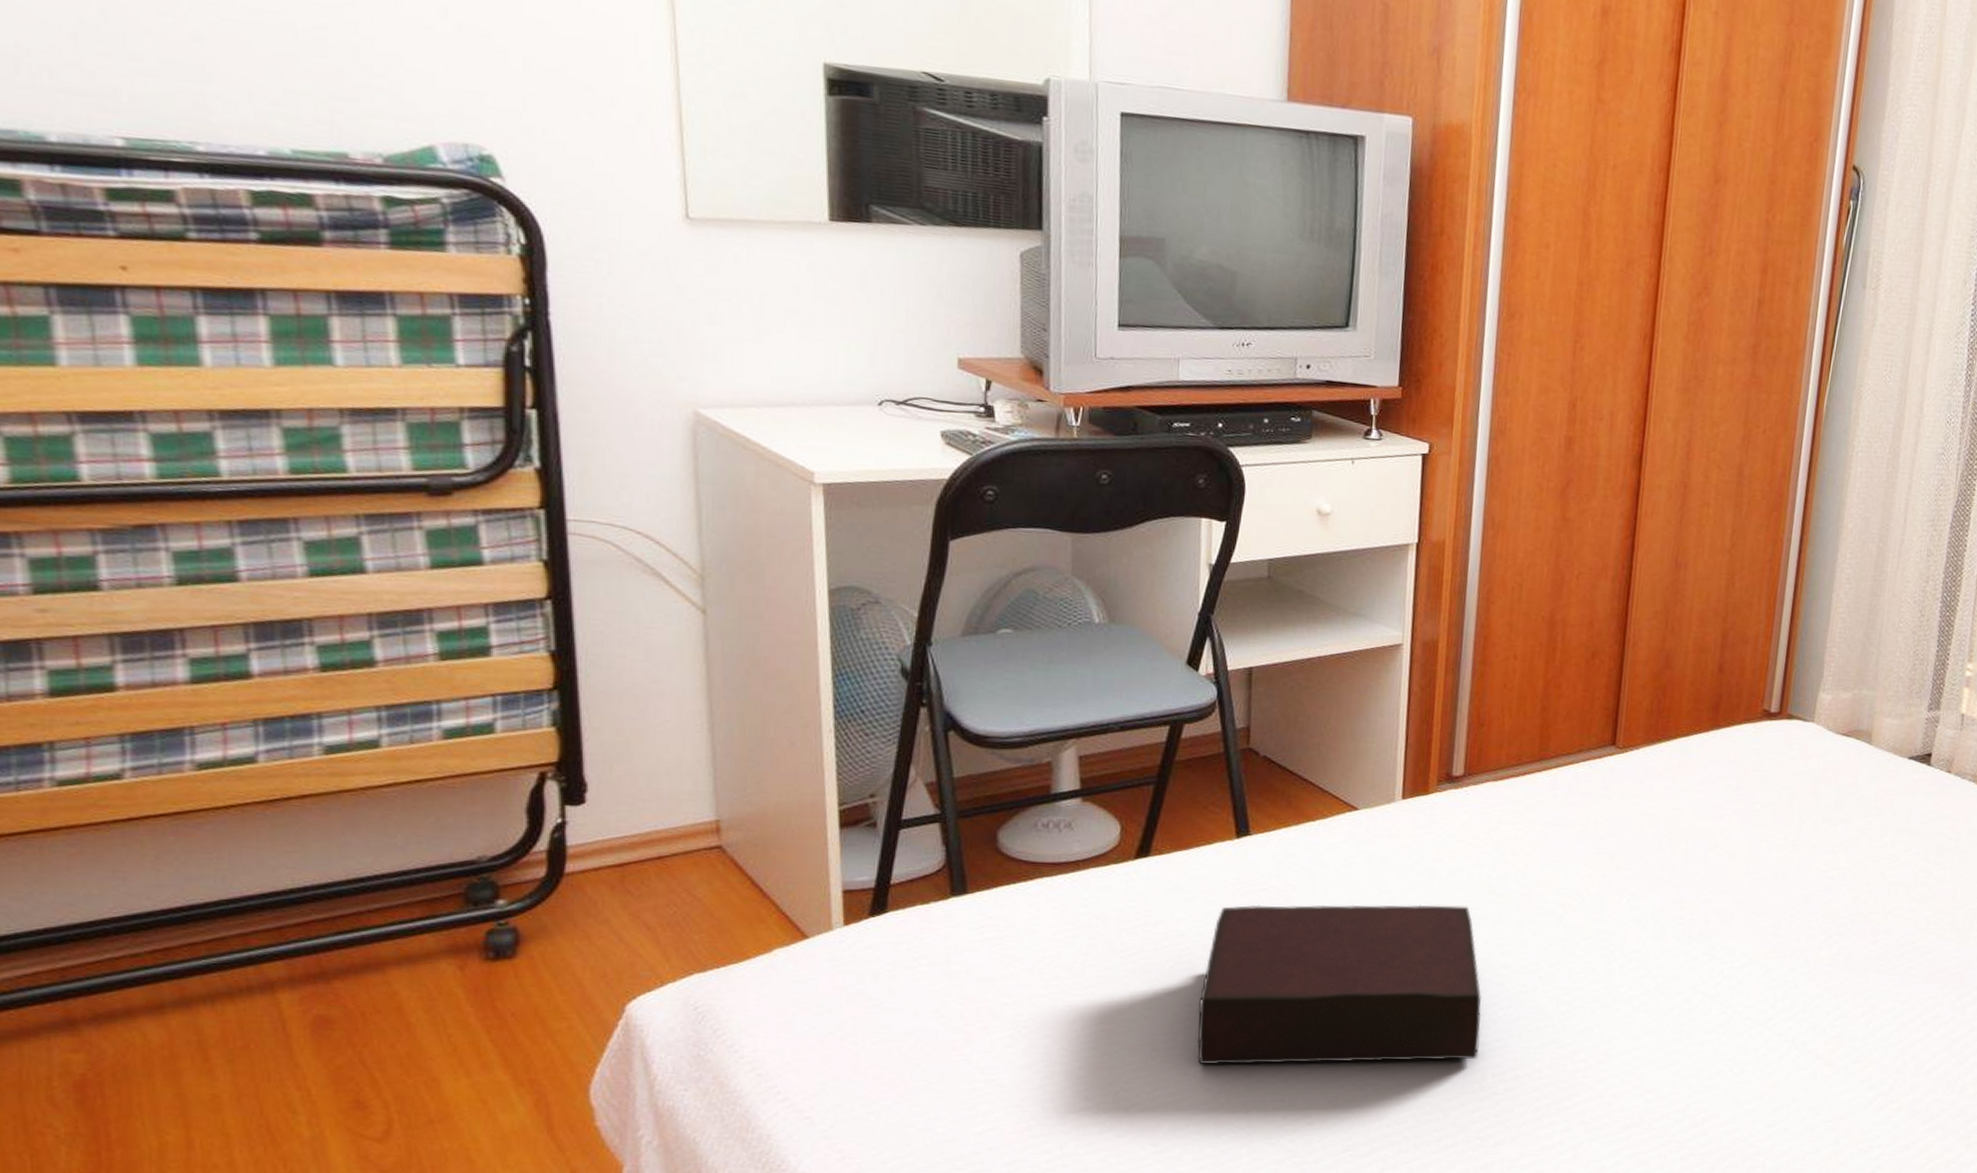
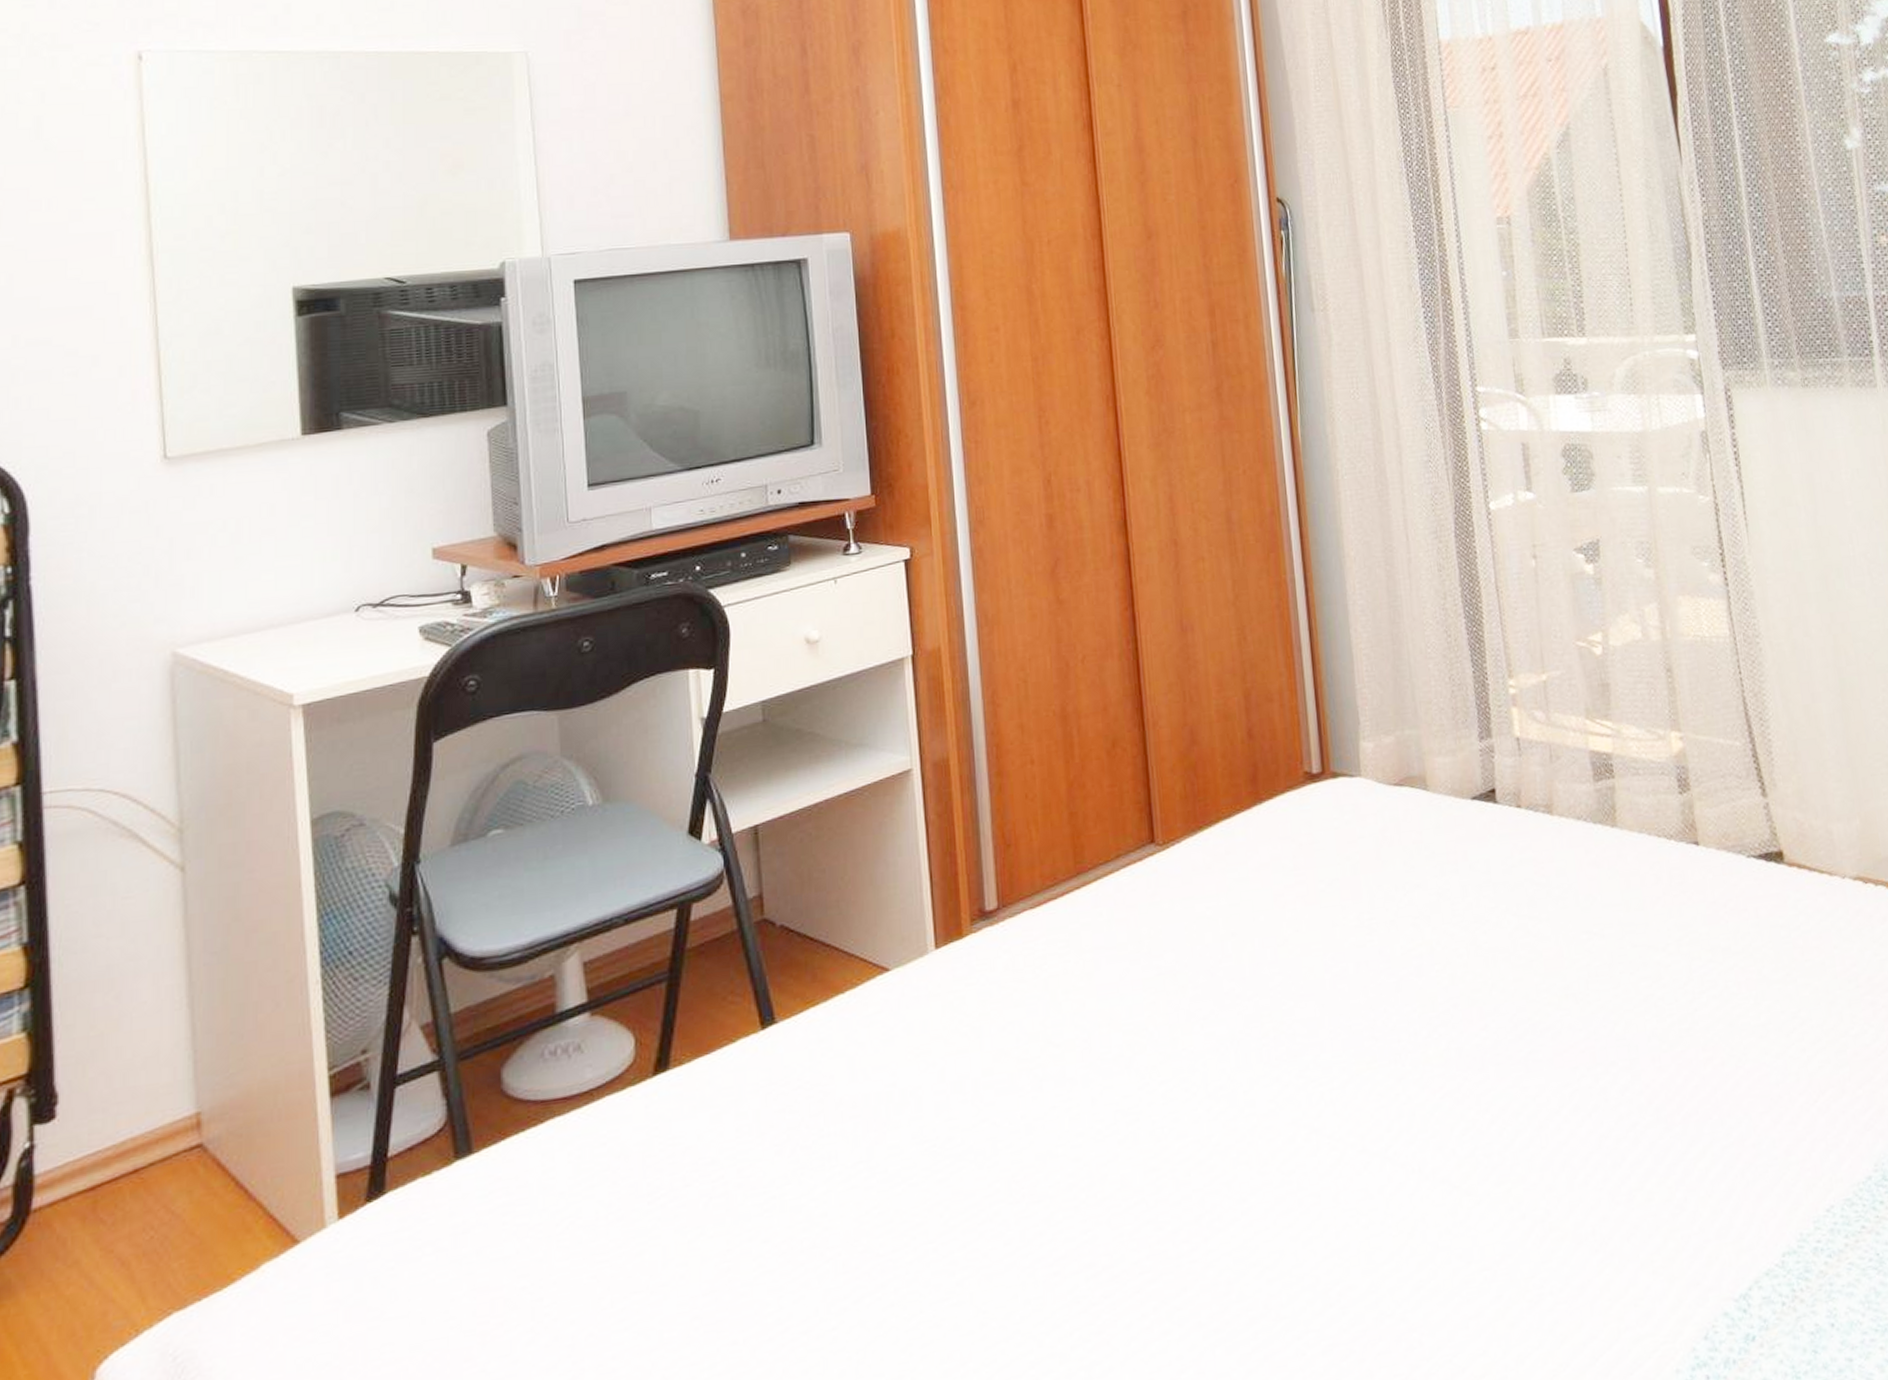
bible: present [1197,904,1482,1065] -> none [740,1066,1065,1327]

